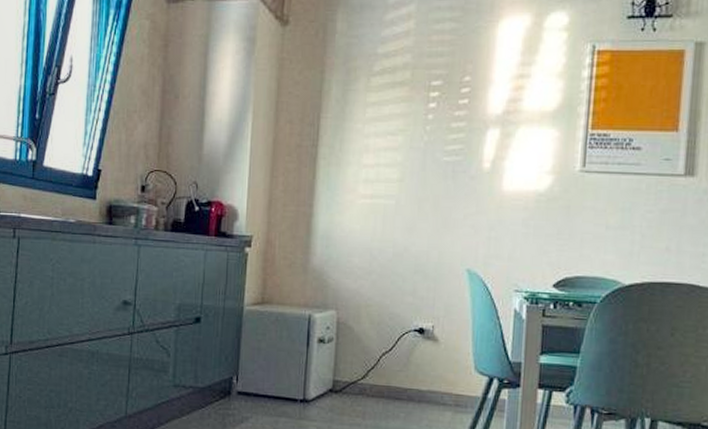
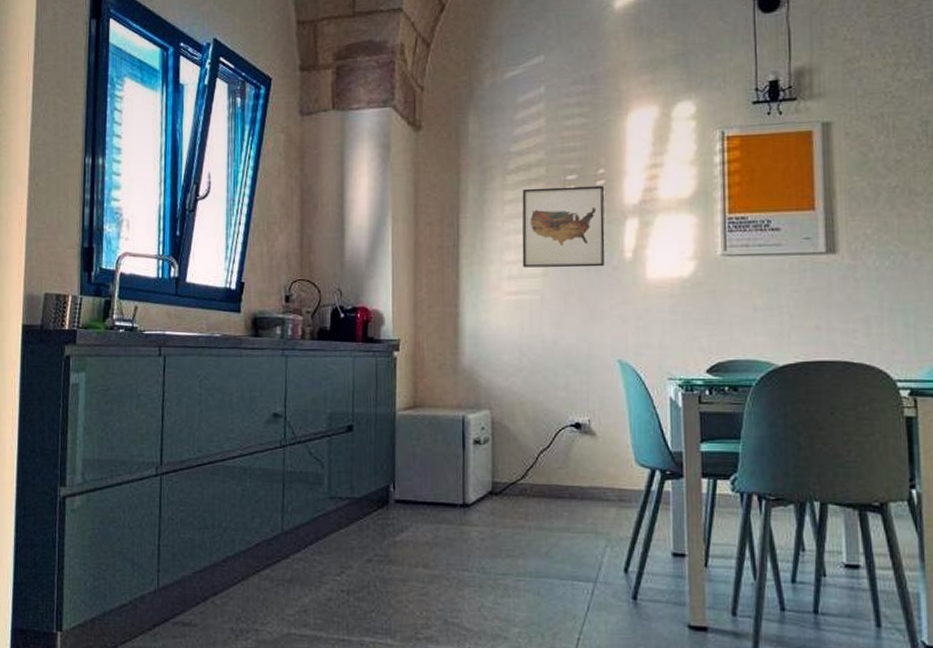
wall art: none [380,92,468,176] -> present [522,185,605,268]

